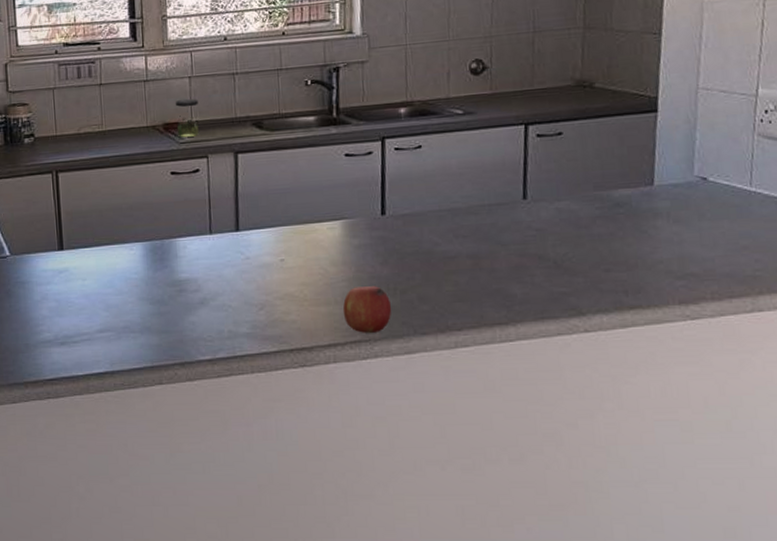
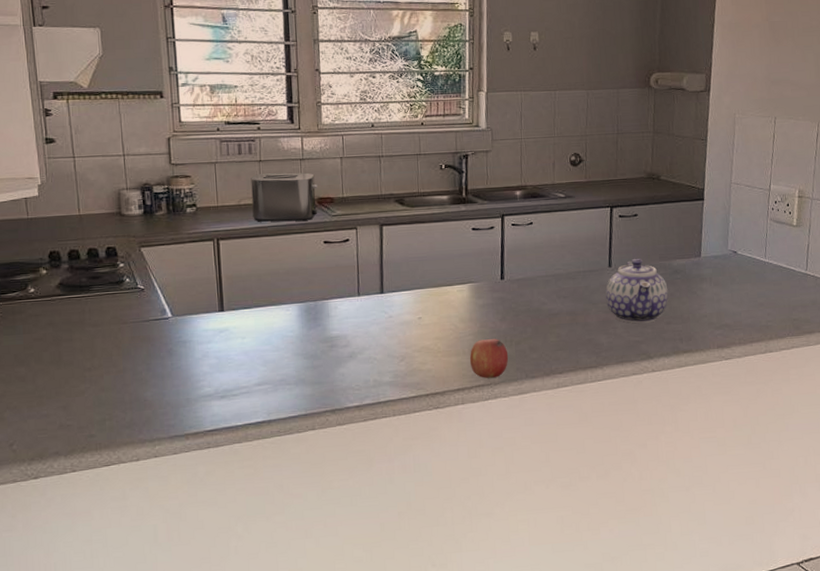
toaster: none [91,95,164,152] -> present [251,172,318,222]
jar: present [176,99,199,137] -> none [329,177,349,211]
teapot: none [518,187,607,270] -> present [605,258,669,324]

